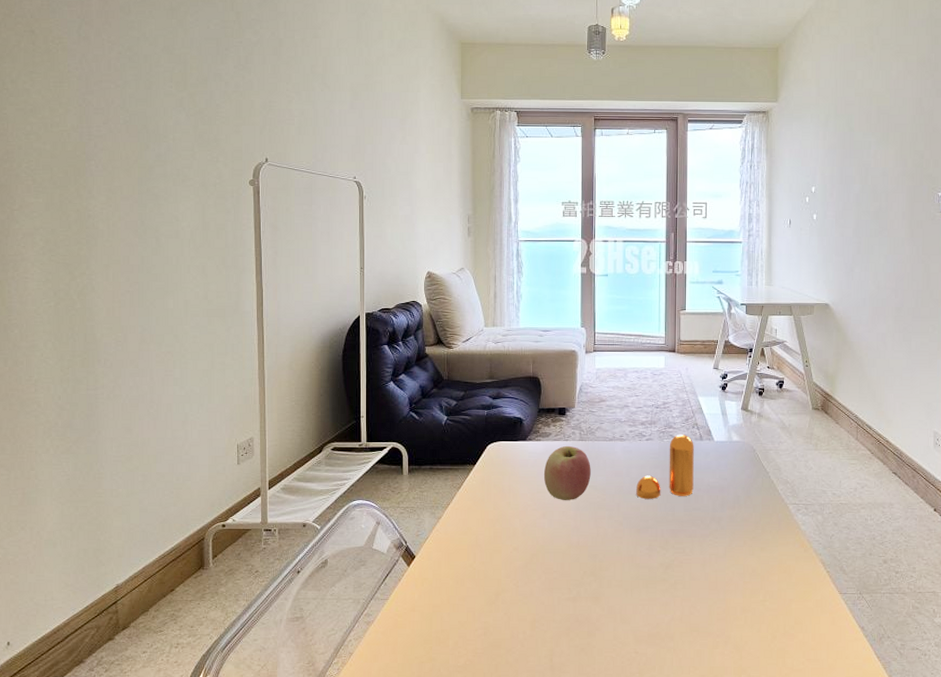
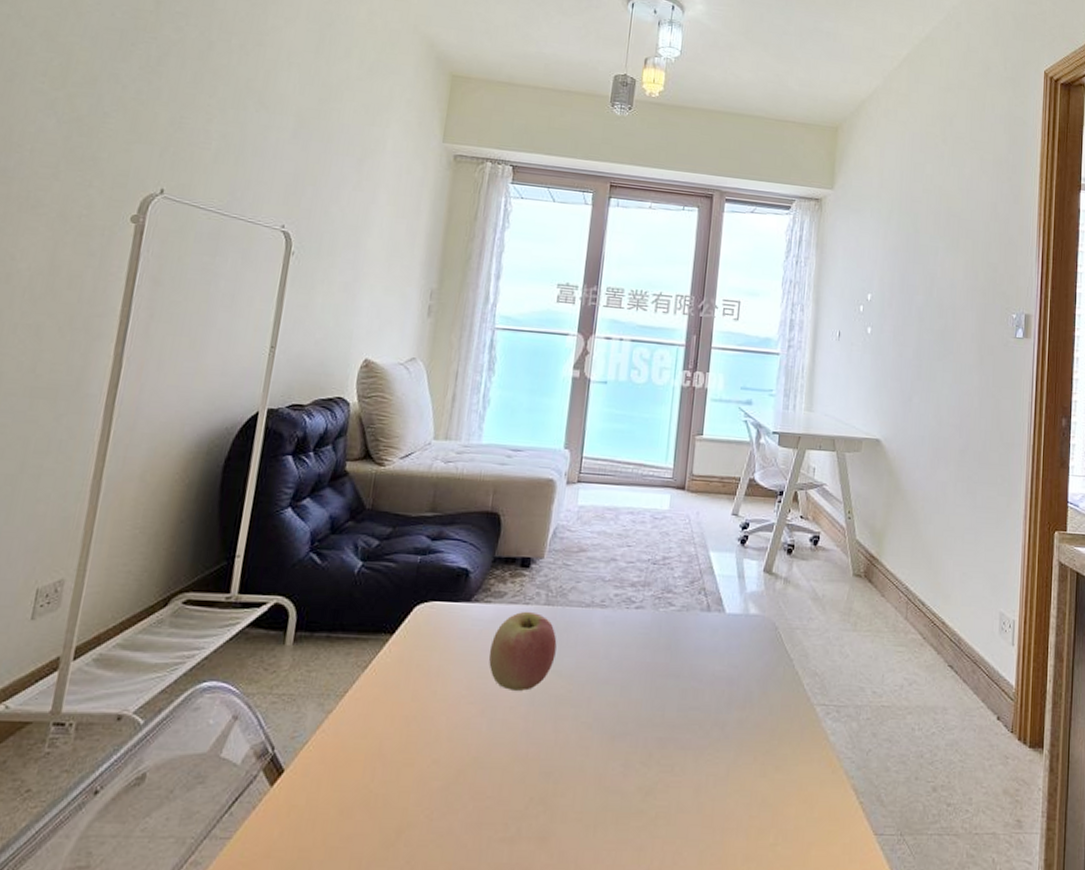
pepper shaker: present [636,434,694,499] -> none [615,601,699,692]

